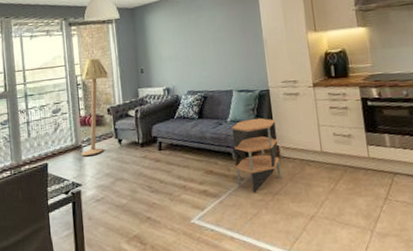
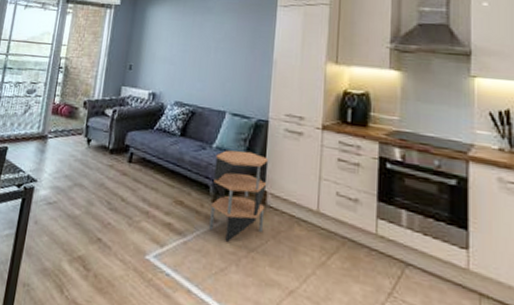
floor lamp: present [80,58,108,156] -> none [44,40,94,150]

